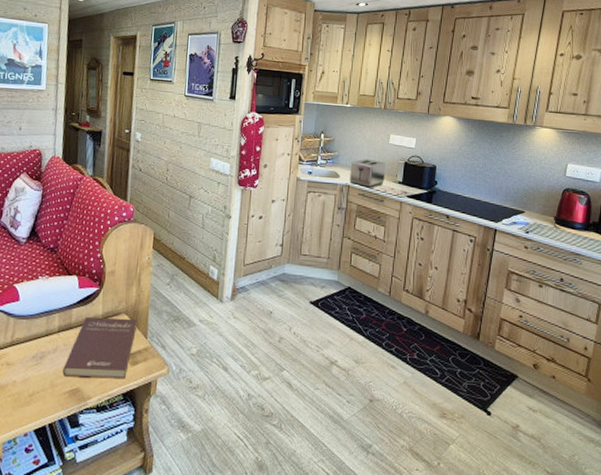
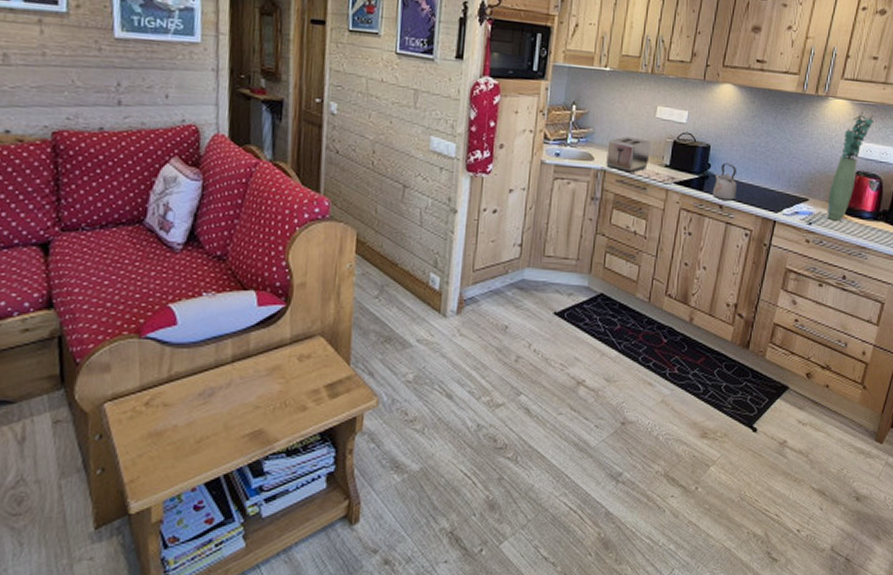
book: present [62,317,137,379] -> none [239,341,337,416]
kettle: none [439,180,460,212] -> present [712,163,737,201]
vase: none [541,137,579,231] -> present [827,110,874,221]

